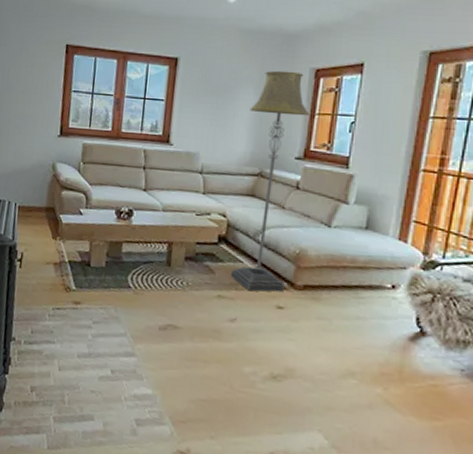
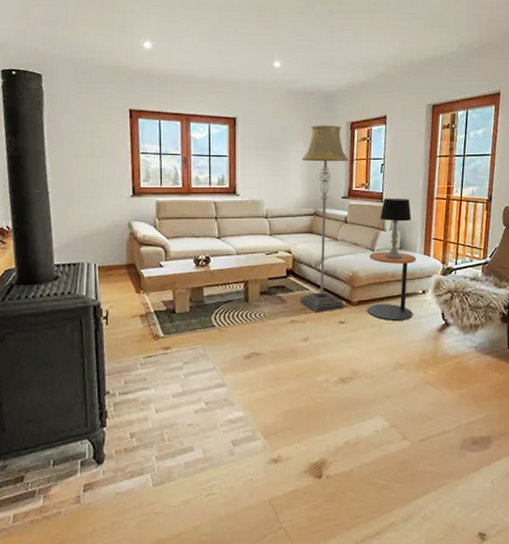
side table: none [314,228,388,319] -> present [367,251,417,321]
table lamp: none [342,163,386,241] -> present [379,197,412,259]

